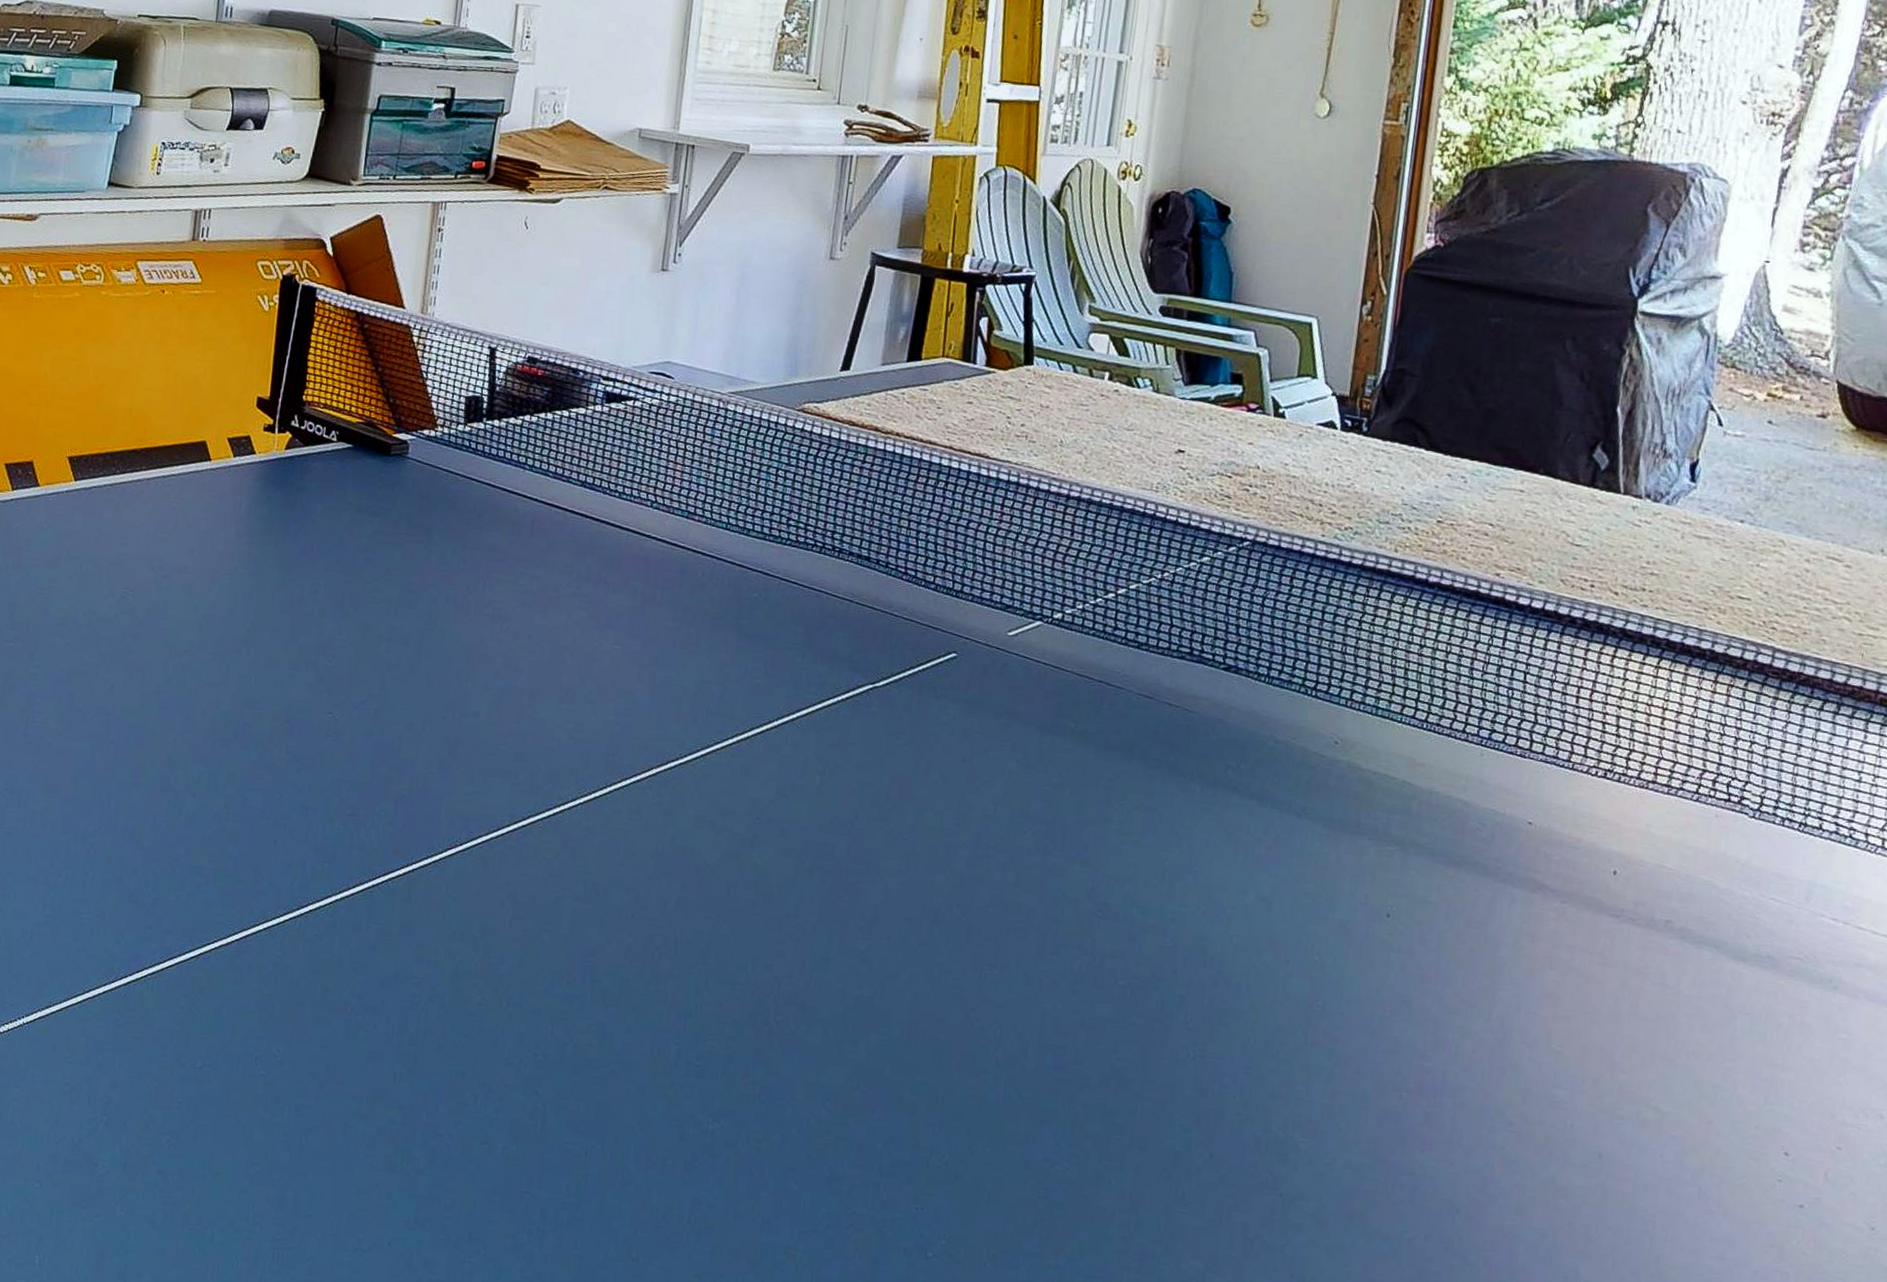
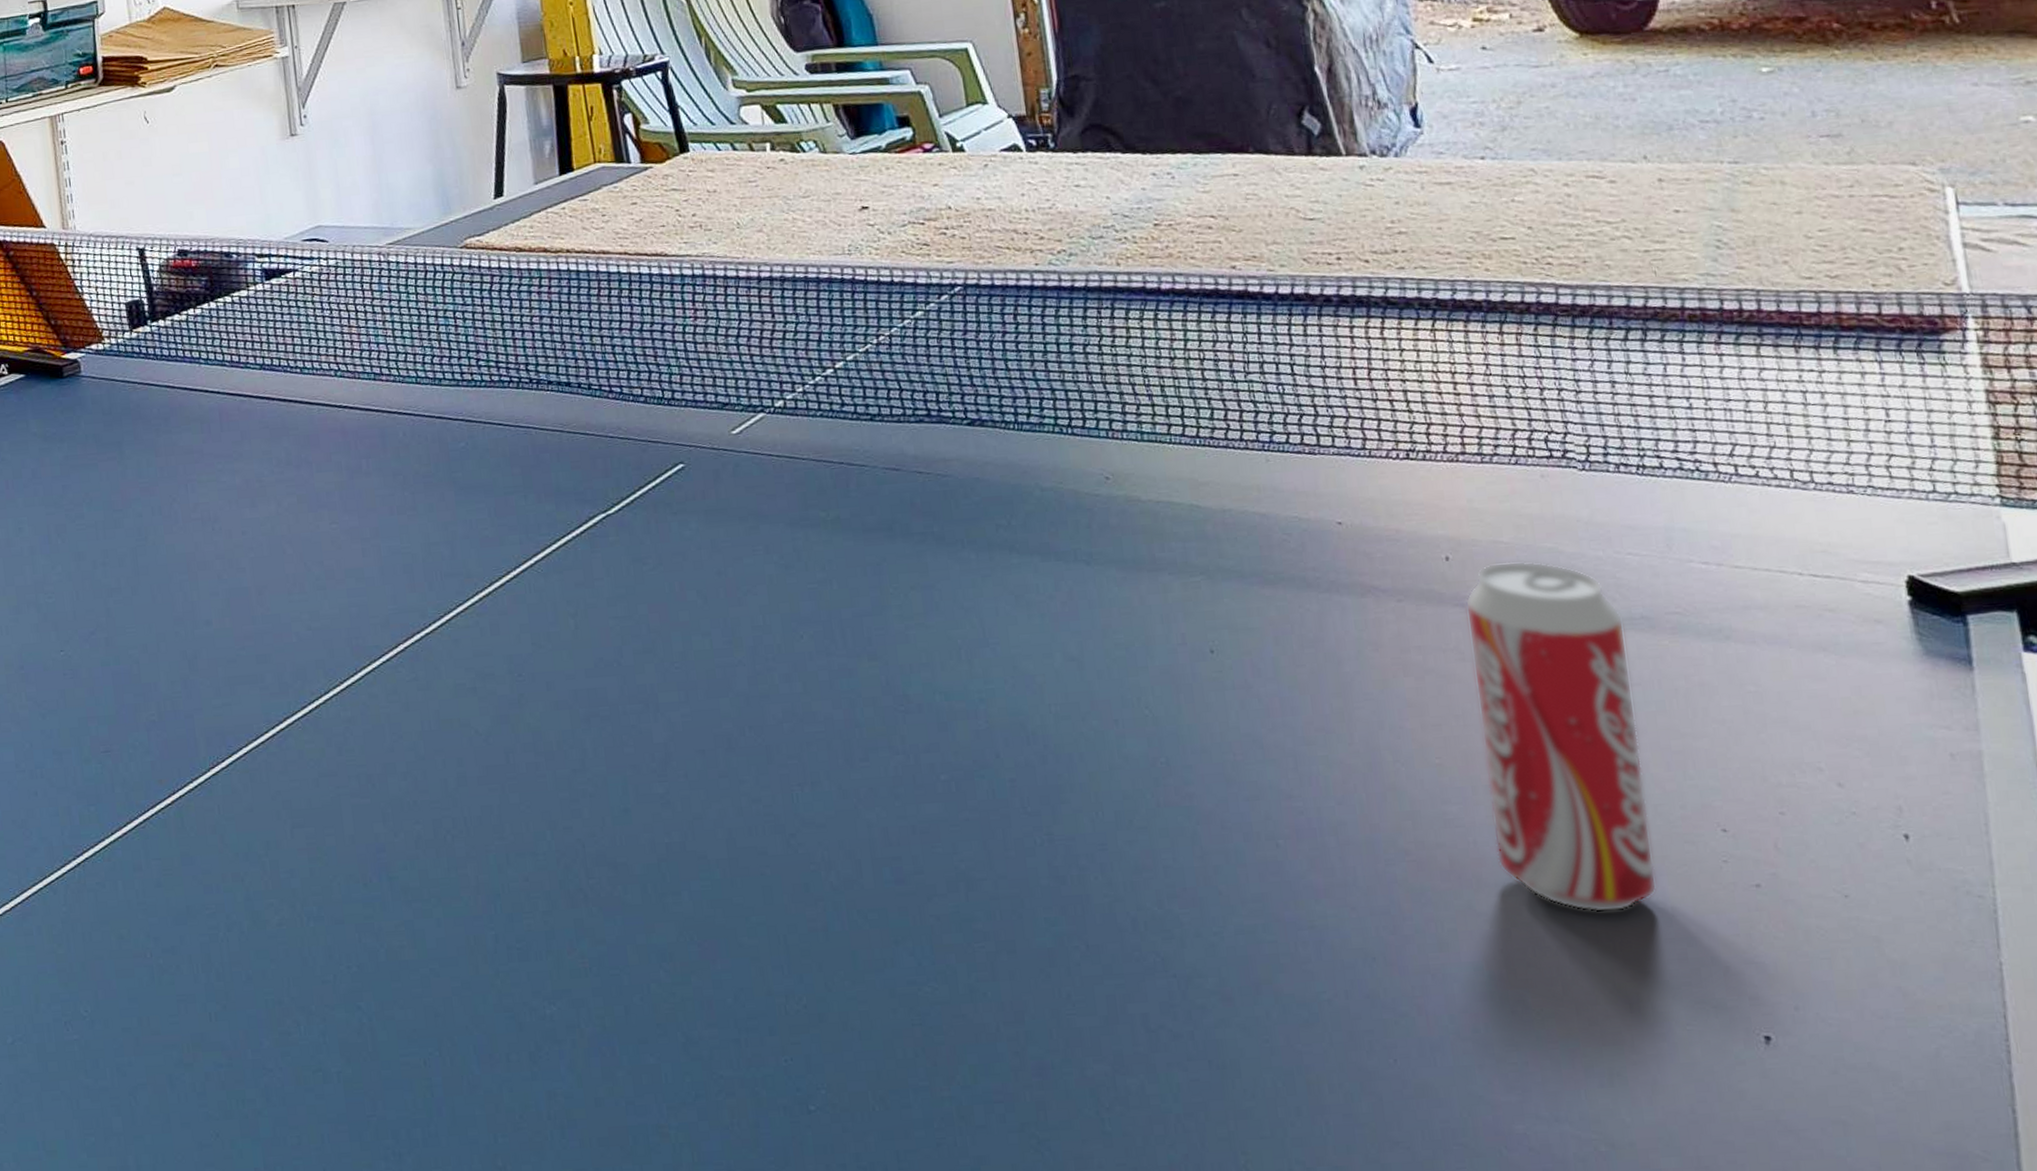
beverage can: none [1587,884,1752,1208] -> present [1465,560,1657,913]

